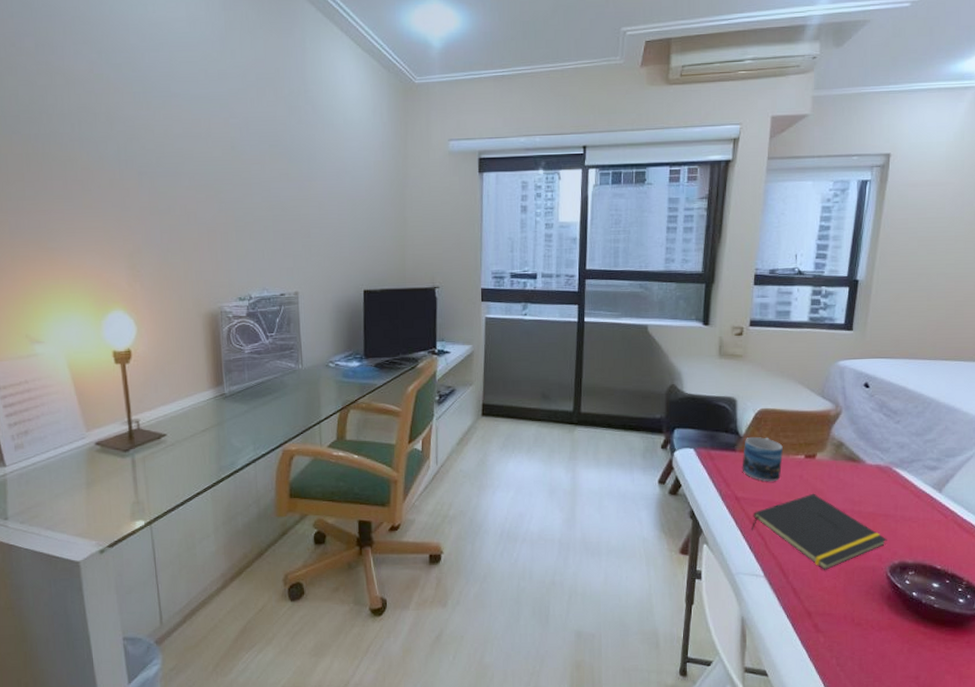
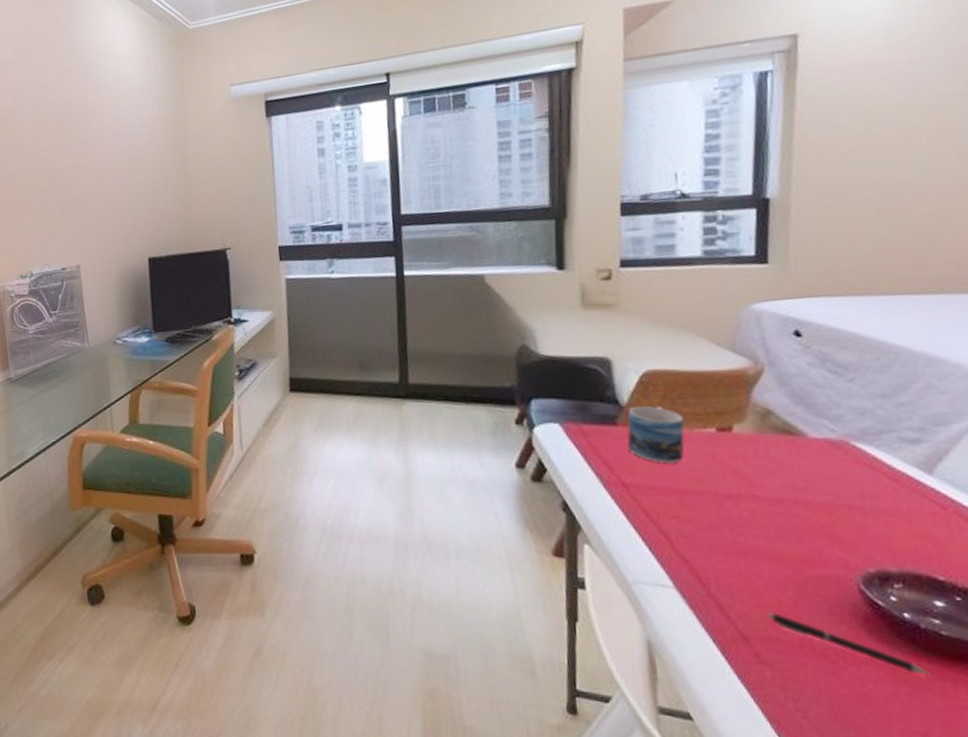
notepad: present [751,493,887,570] -> none [648,477,854,580]
pen: none [825,594,925,636] -> present [767,613,931,676]

